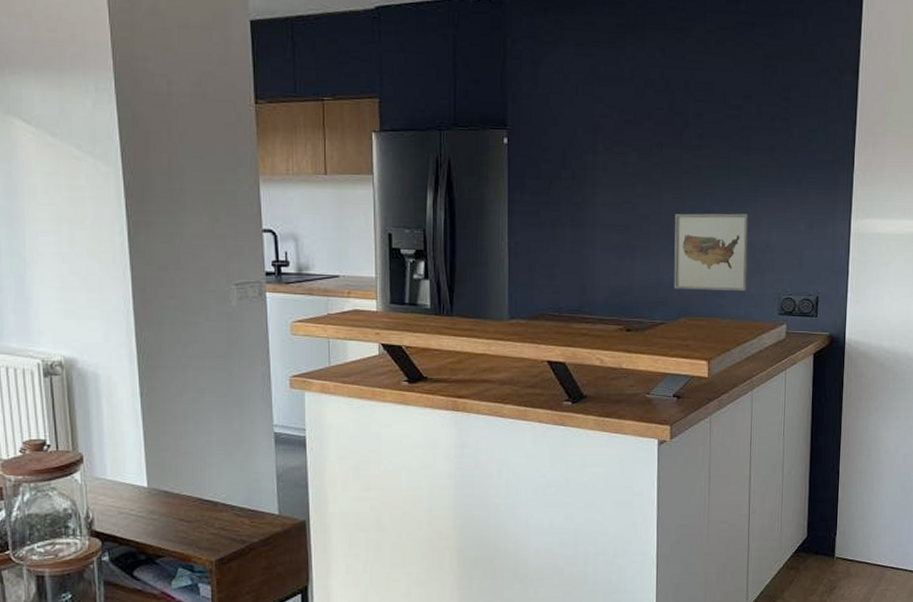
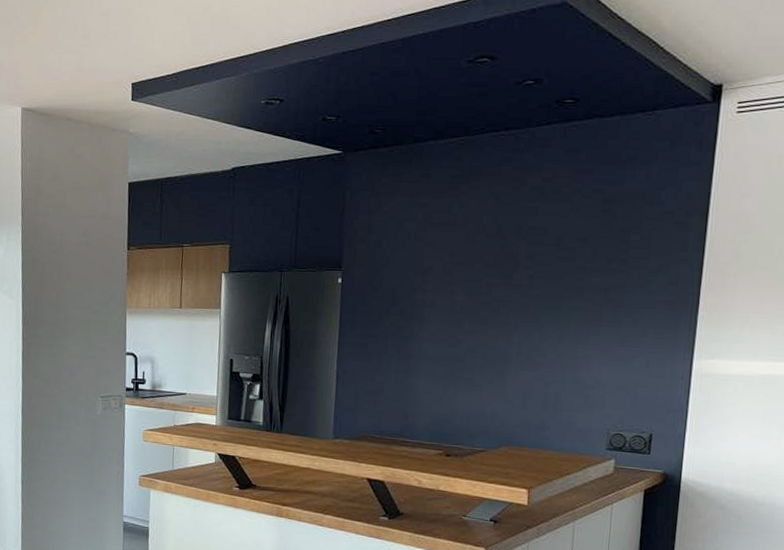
wall art: present [673,213,749,292] -> none [496,349,579,426]

